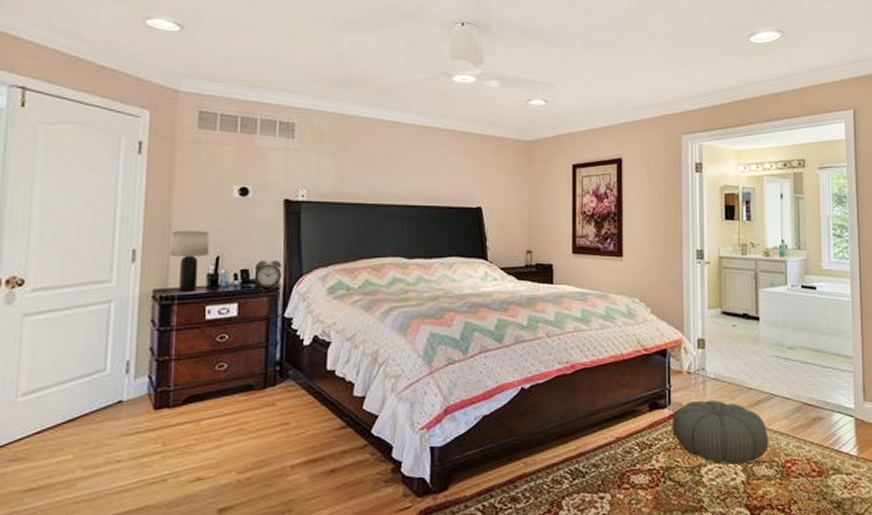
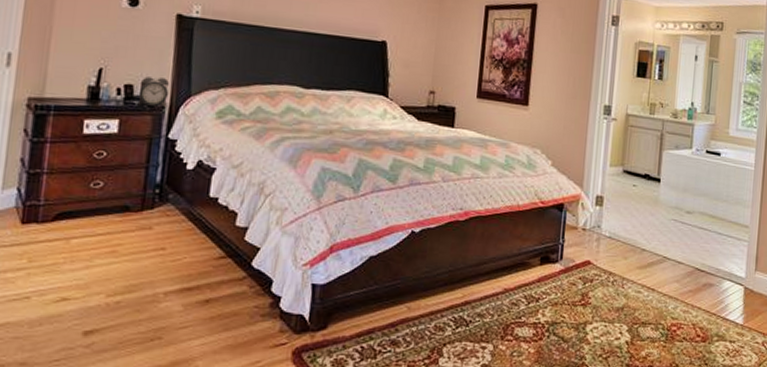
table lamp: present [170,230,210,293] -> none [48,36,94,104]
pouf: present [672,400,769,465] -> none [561,258,657,324]

